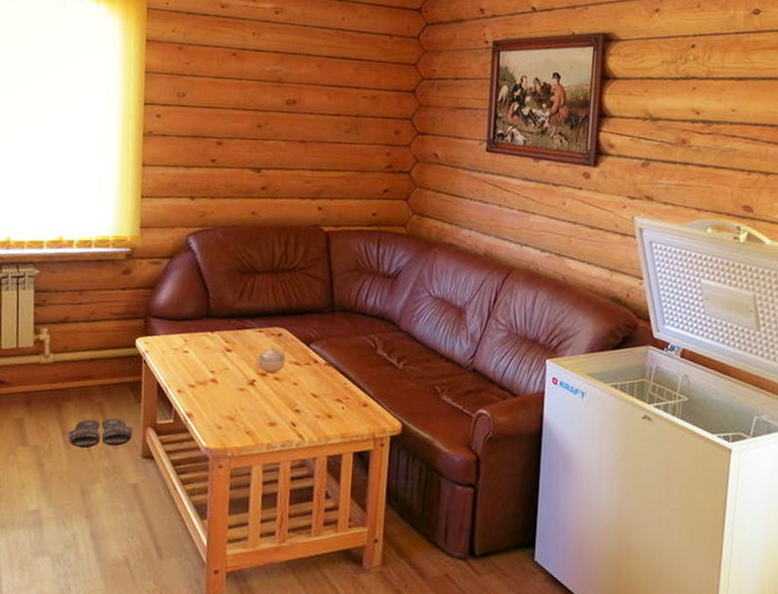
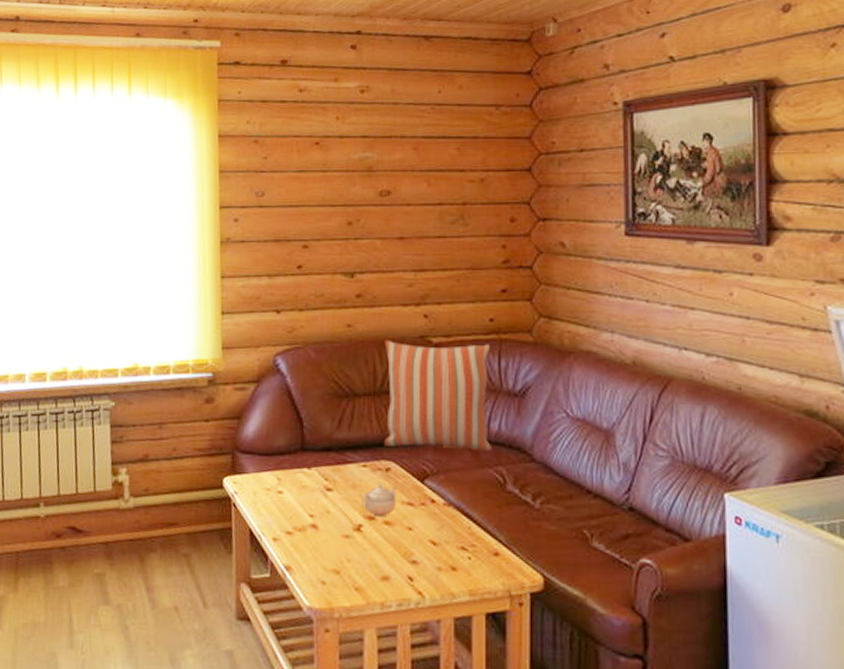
slippers: present [68,418,133,448] -> none [153,571,225,607]
pillow: none [277,226,371,322] -> present [383,339,491,451]

